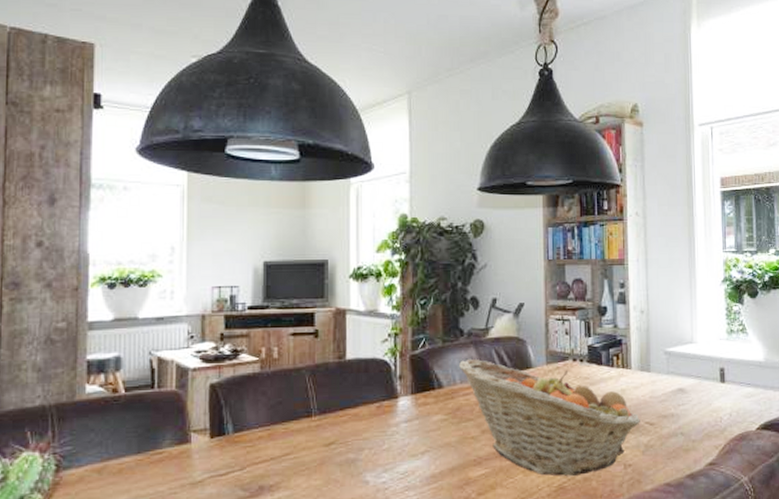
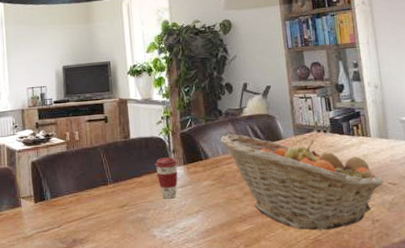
coffee cup: none [375,384,404,437] -> present [155,157,178,199]

